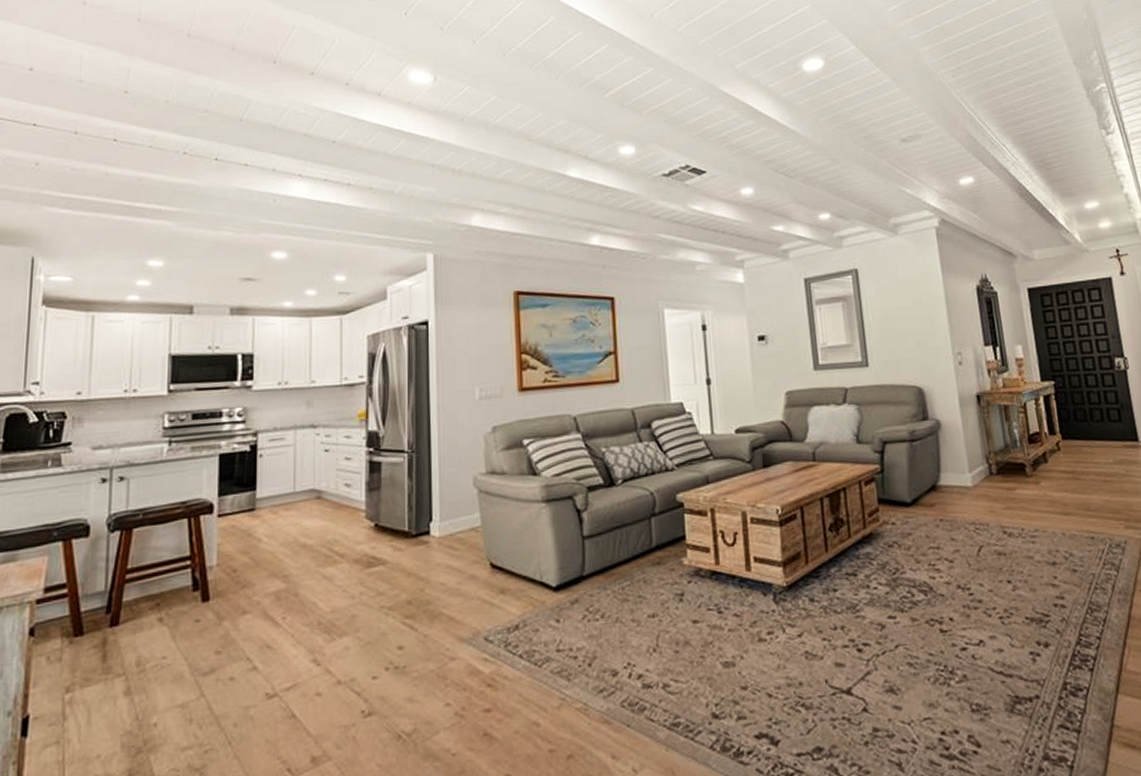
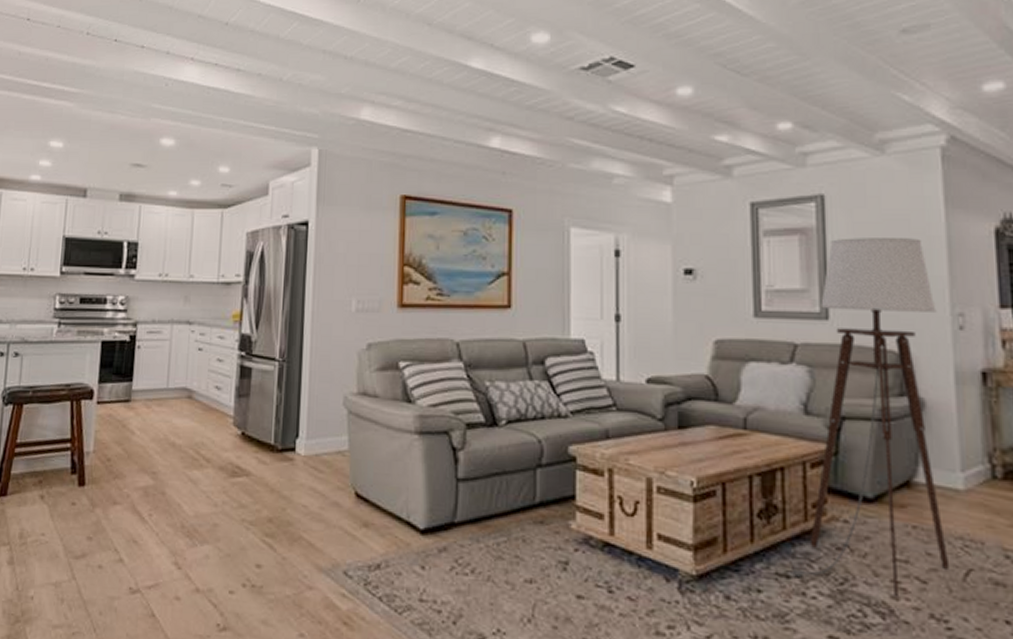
floor lamp: none [854,298,968,577] -> present [787,238,950,598]

